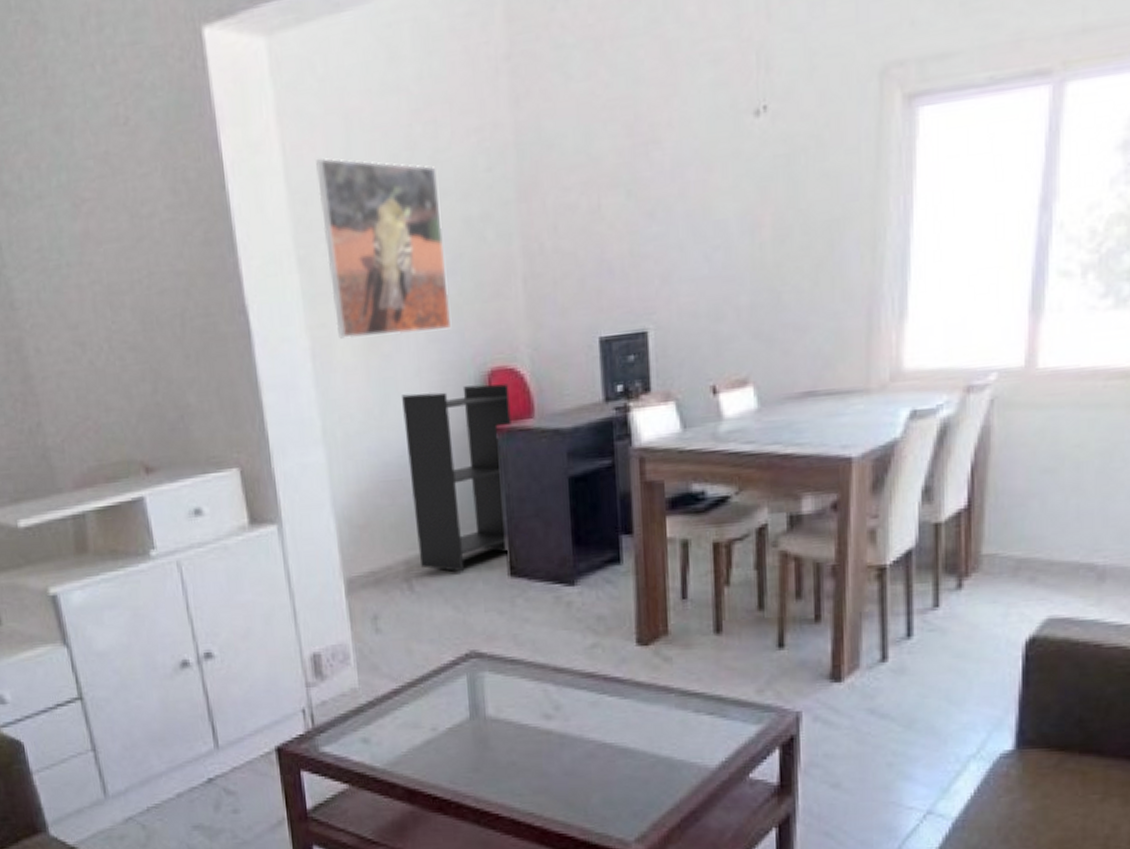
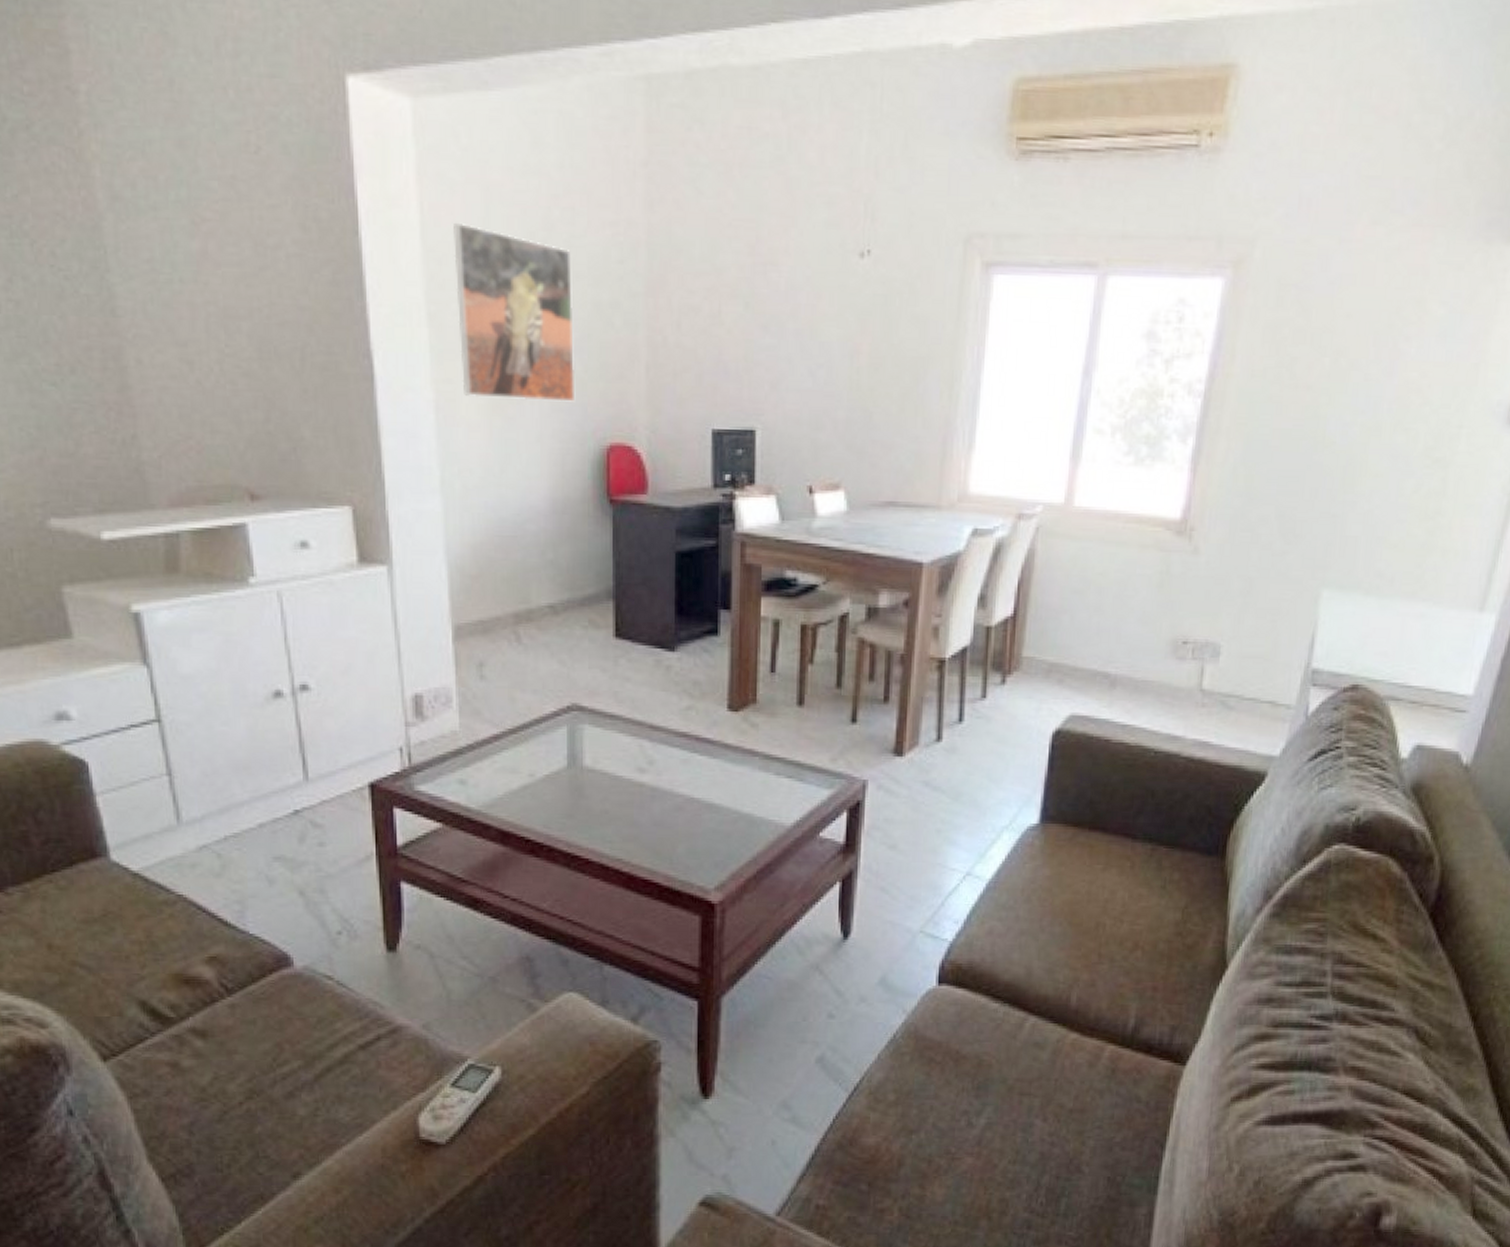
bookshelf: present [402,384,511,572] -> none [523,457,626,629]

